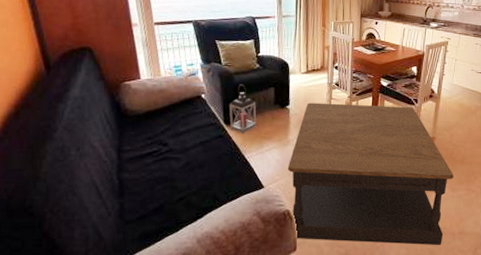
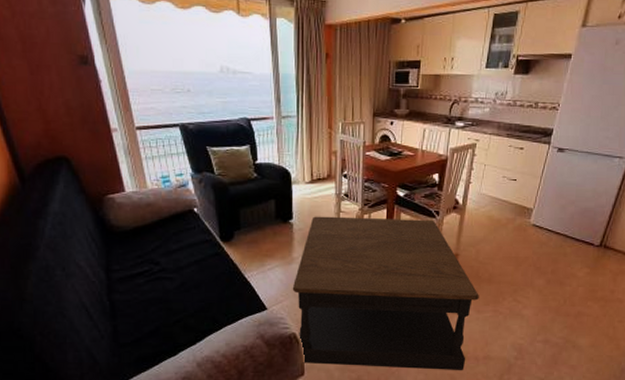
lantern: present [229,84,257,133] -> none [225,196,256,251]

